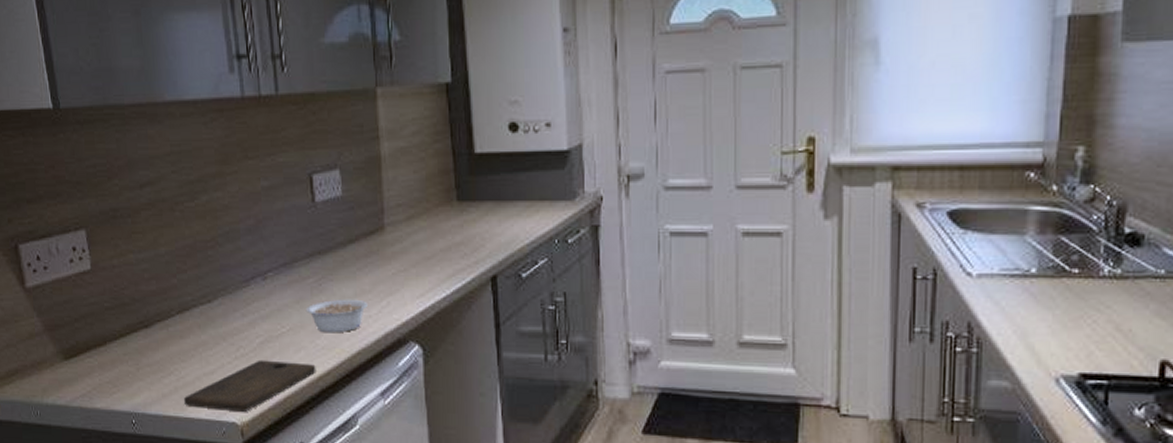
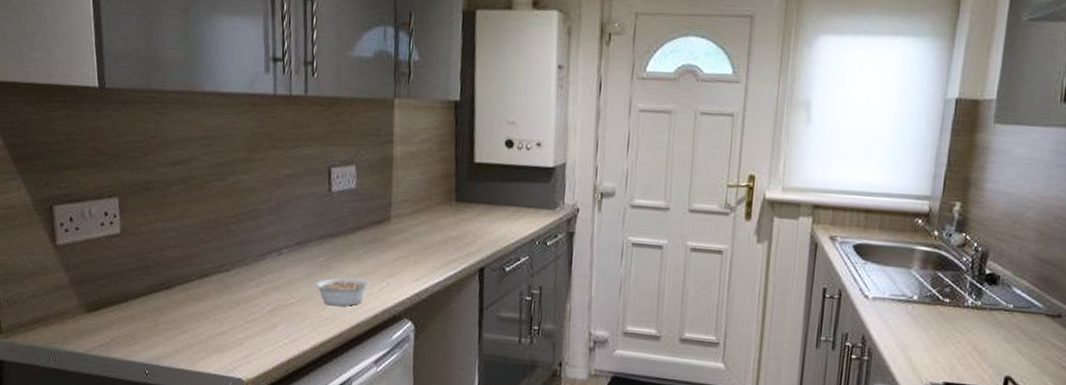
cutting board: present [184,359,316,413] -> none [196,325,319,371]

